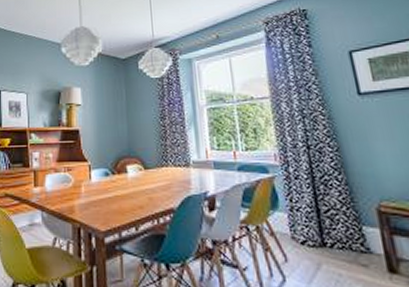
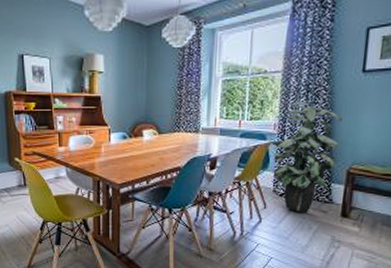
indoor plant: none [275,129,361,268] -> present [271,102,342,213]

